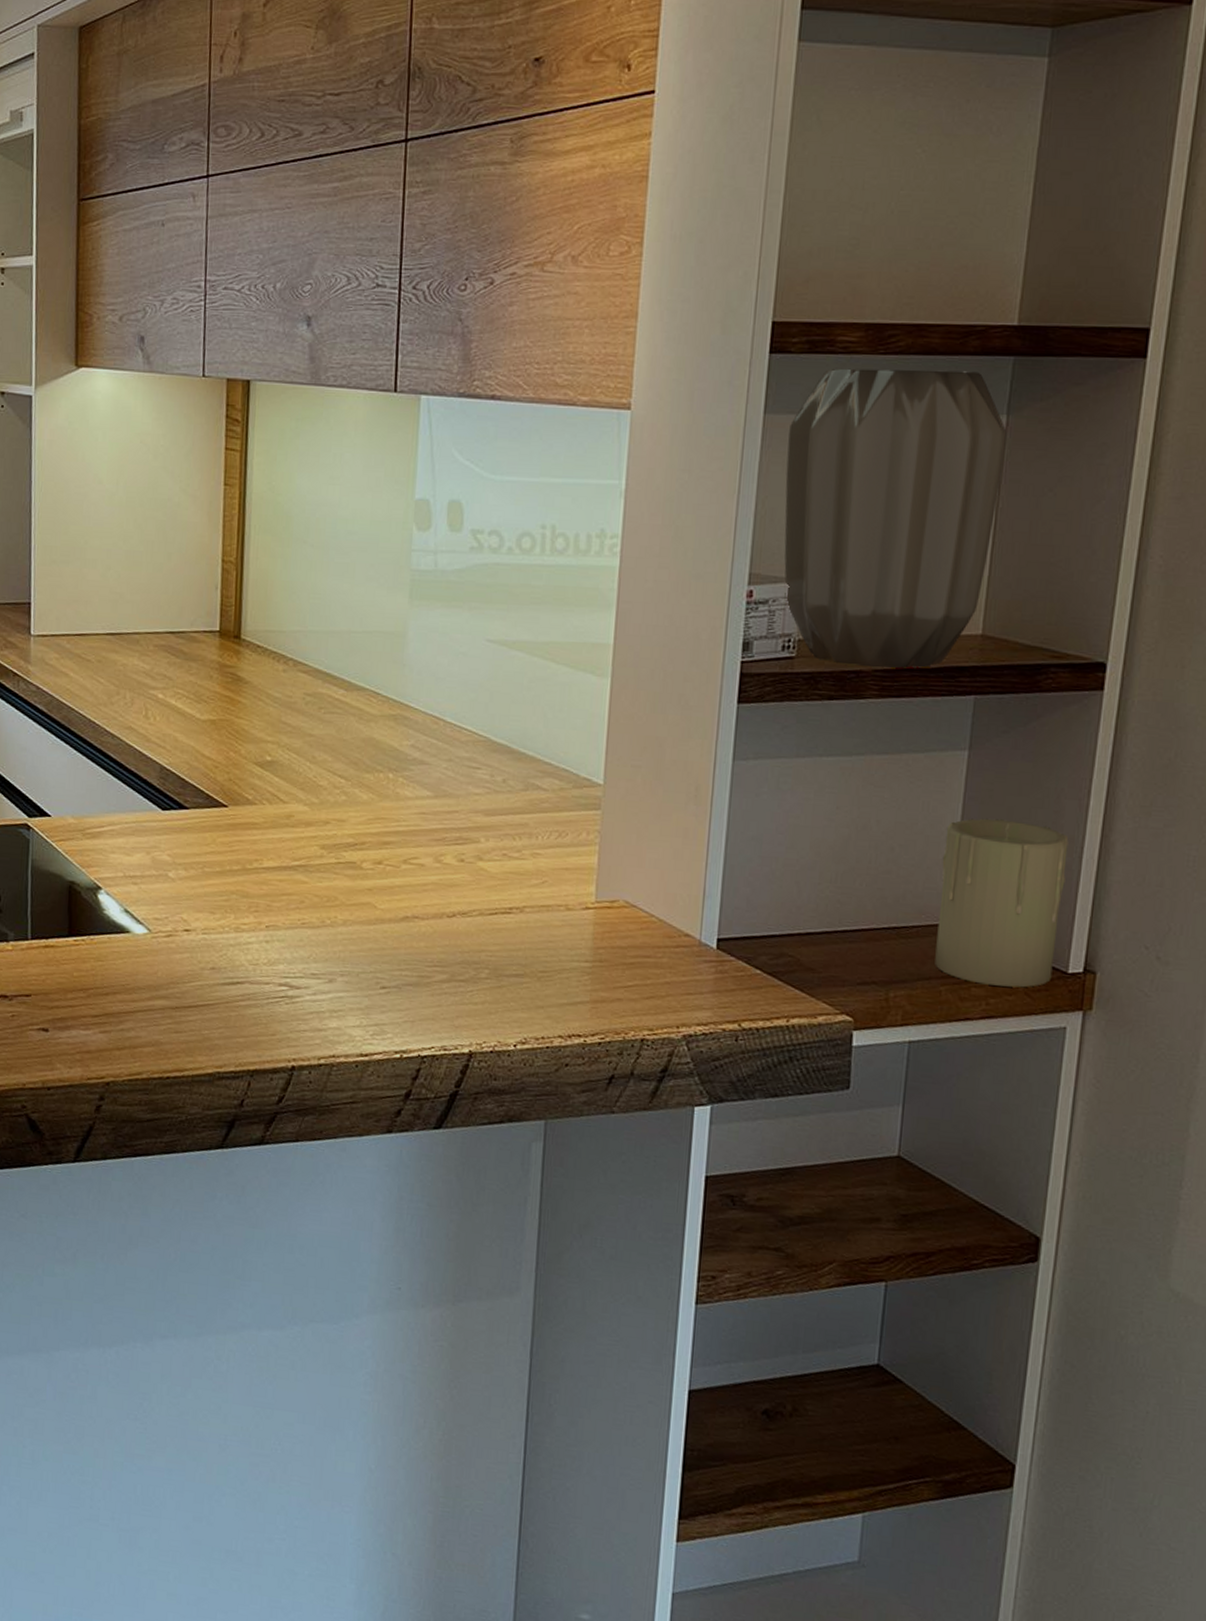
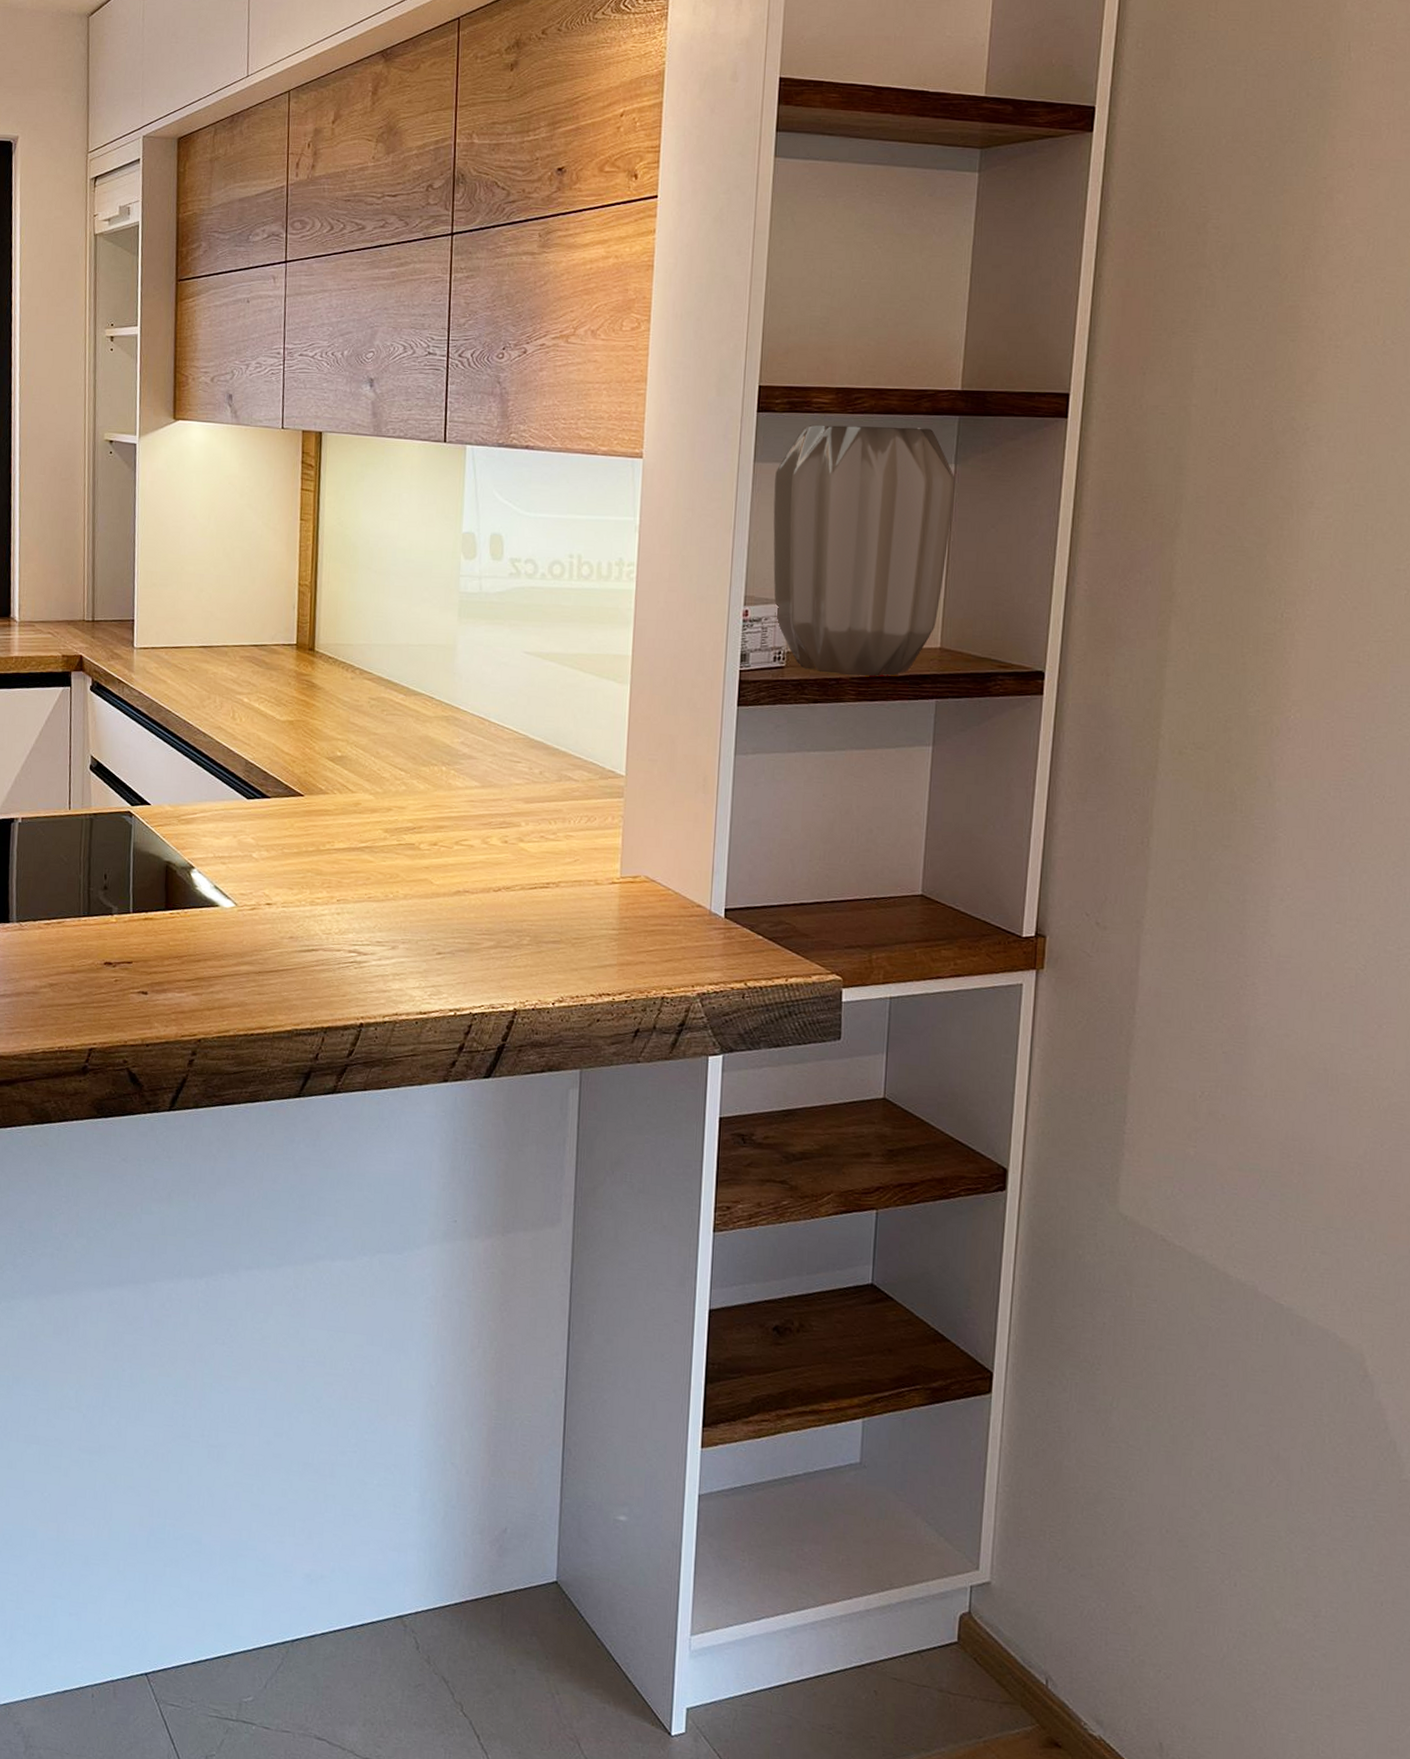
candle: present [934,818,1069,988] -> none [910,803,1019,950]

